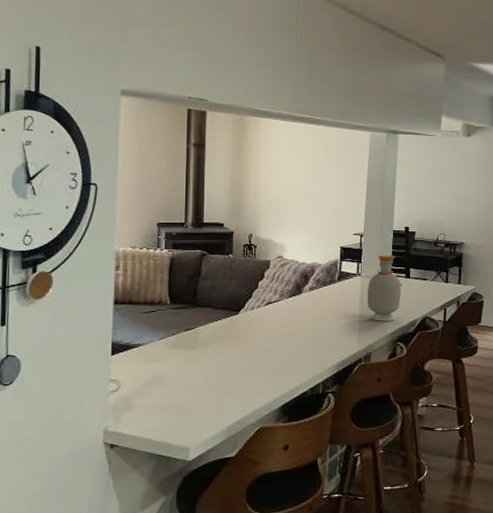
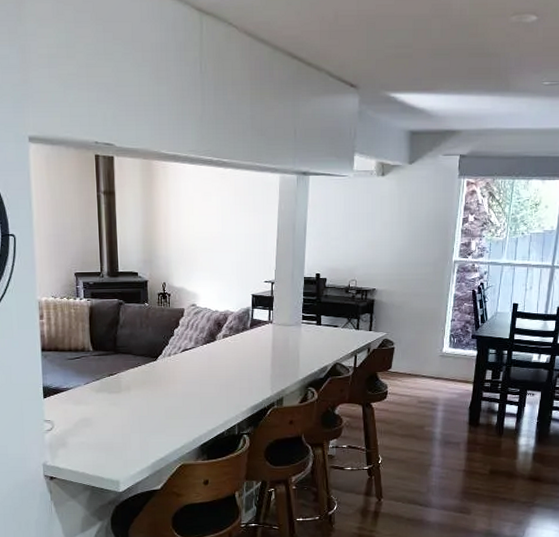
bottle: present [367,255,402,321] -> none [279,302,314,367]

